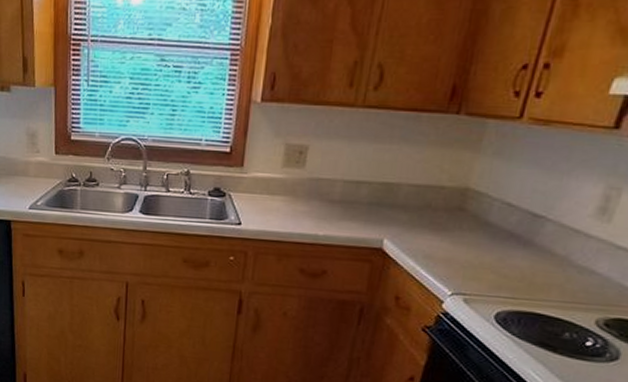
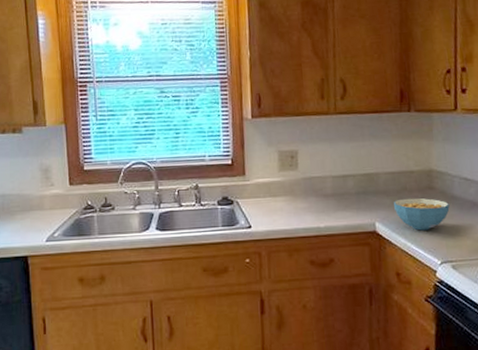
cereal bowl: none [410,217,480,256] -> present [394,198,450,231]

